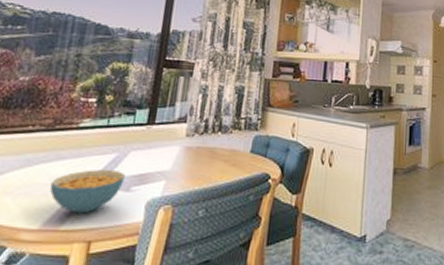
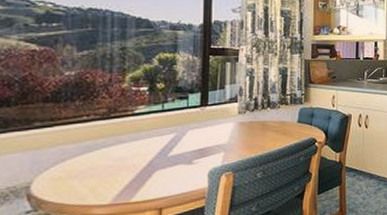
cereal bowl: present [49,169,125,214] -> none [114,148,186,187]

